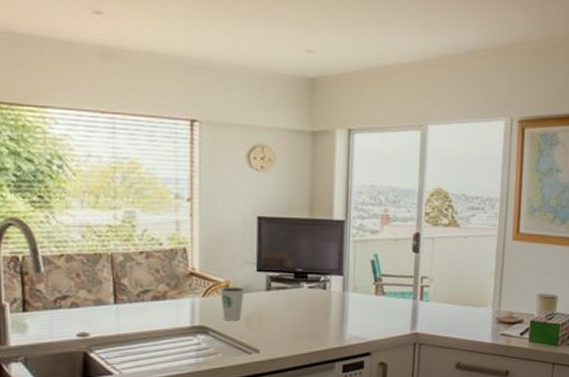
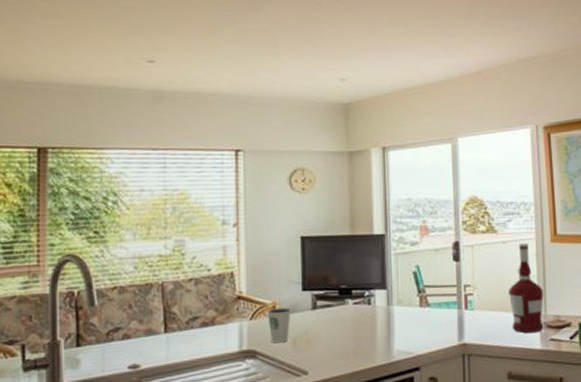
alcohol: none [465,239,500,327] -> present [509,242,544,334]

